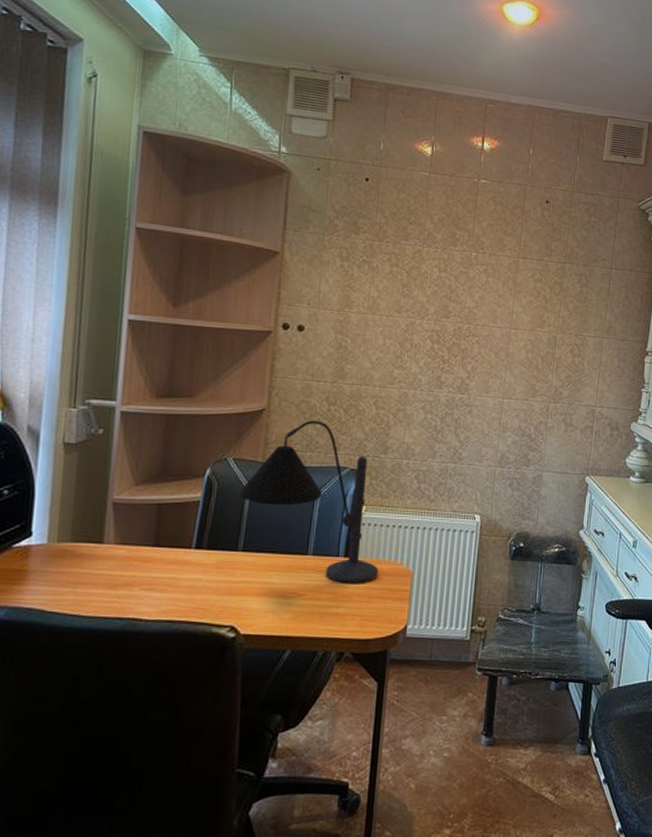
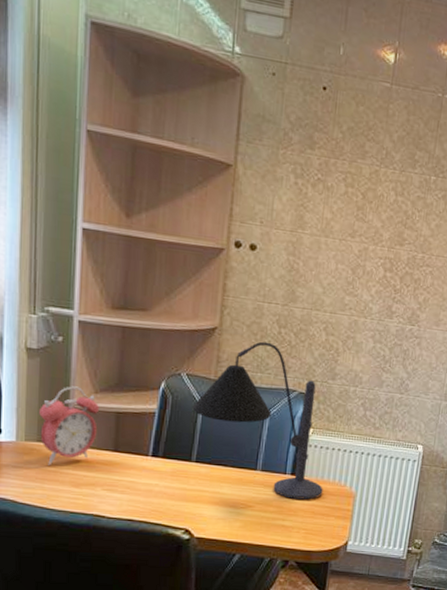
alarm clock: none [74,479,141,567] -> present [39,386,100,466]

